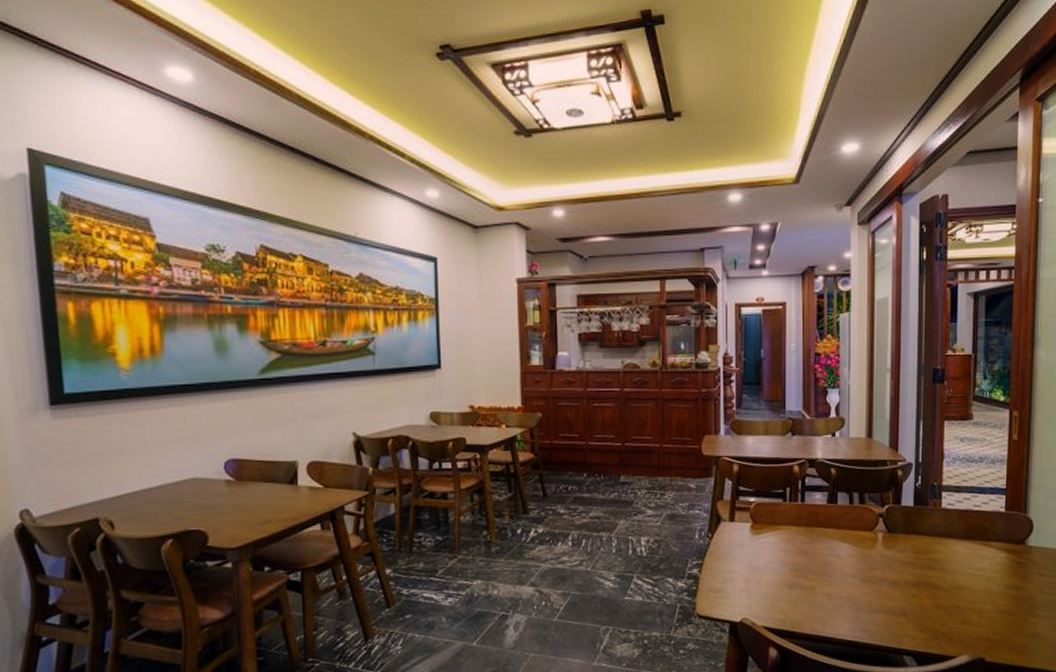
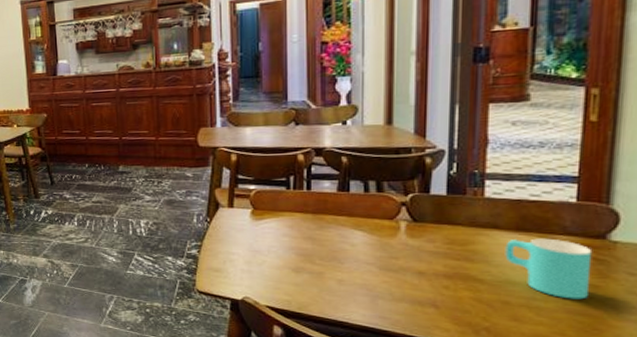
cup: none [956,545,1016,601] -> present [505,238,593,300]

